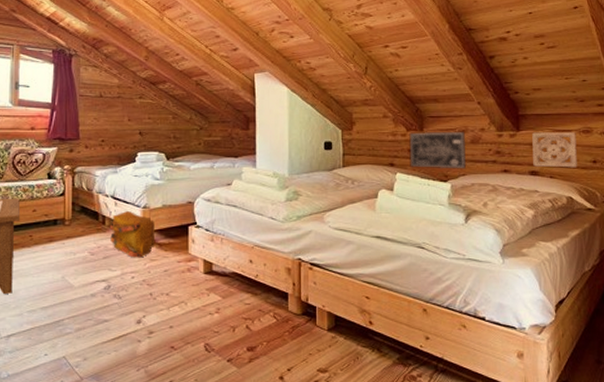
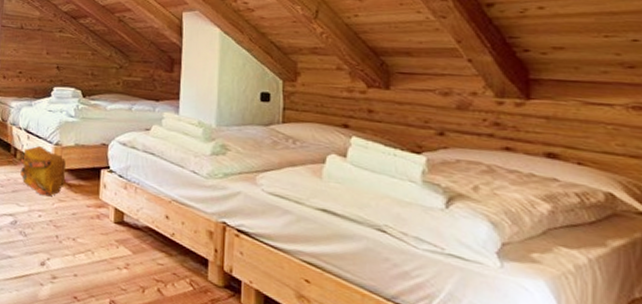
wall art: present [409,131,466,169] -> none [370,89,450,141]
wall ornament: present [532,131,577,168] -> none [550,103,623,155]

